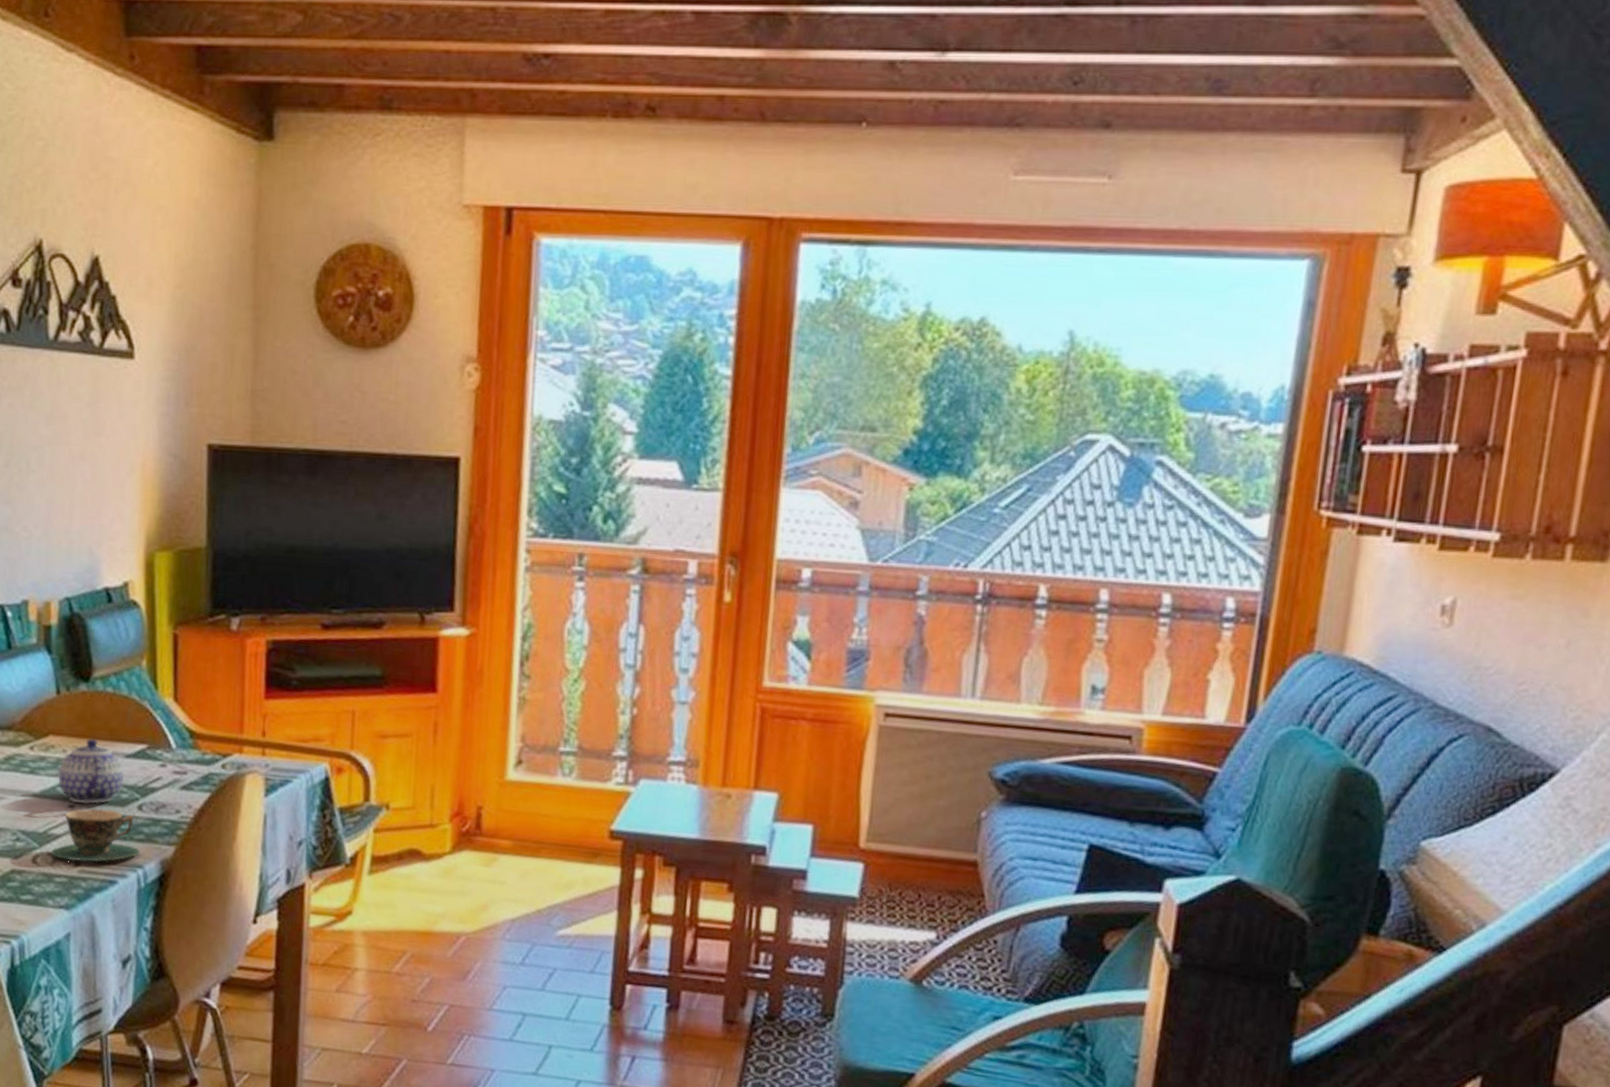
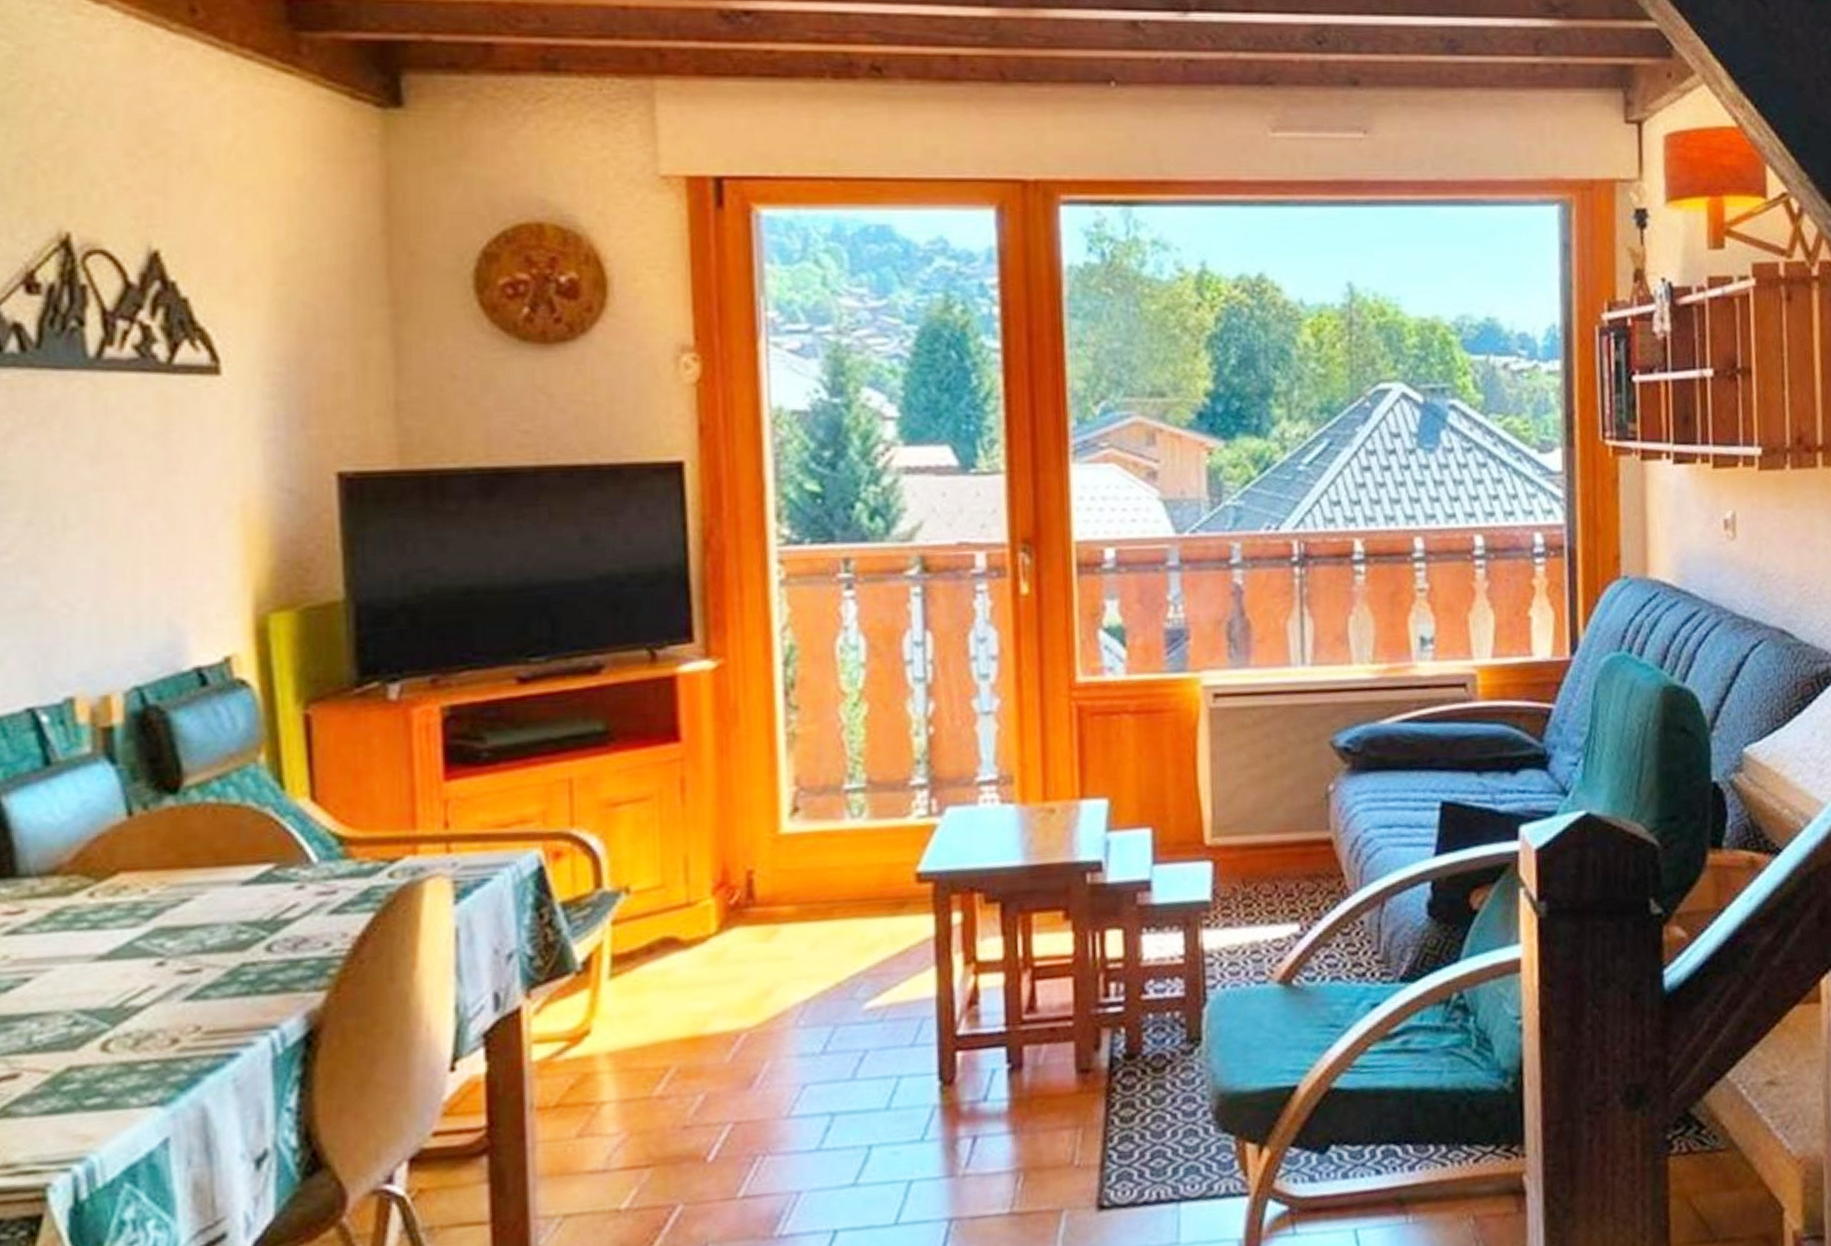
teacup: present [50,808,139,863] -> none [130,957,272,1038]
teapot: present [58,738,125,804] -> none [136,867,242,958]

